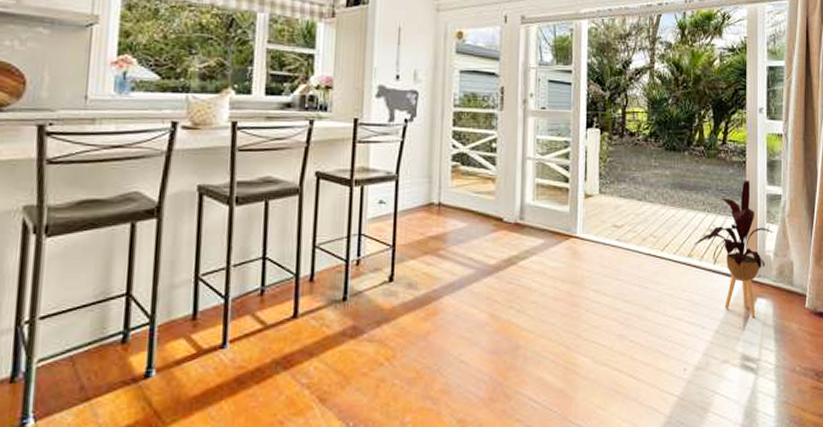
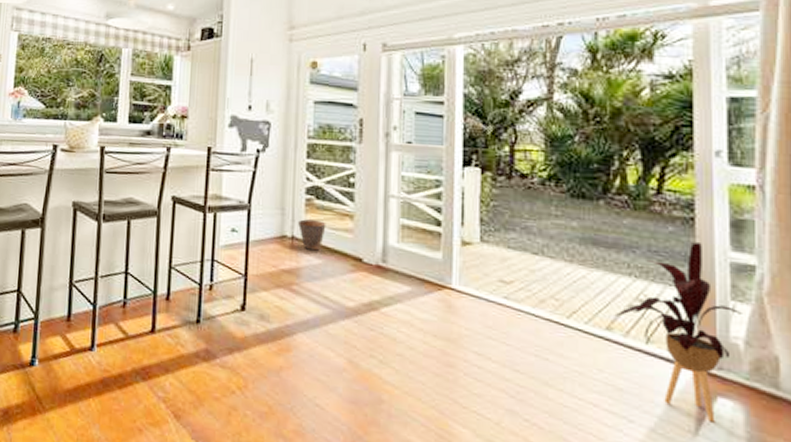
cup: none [445,185,471,215] -> present [298,219,326,251]

